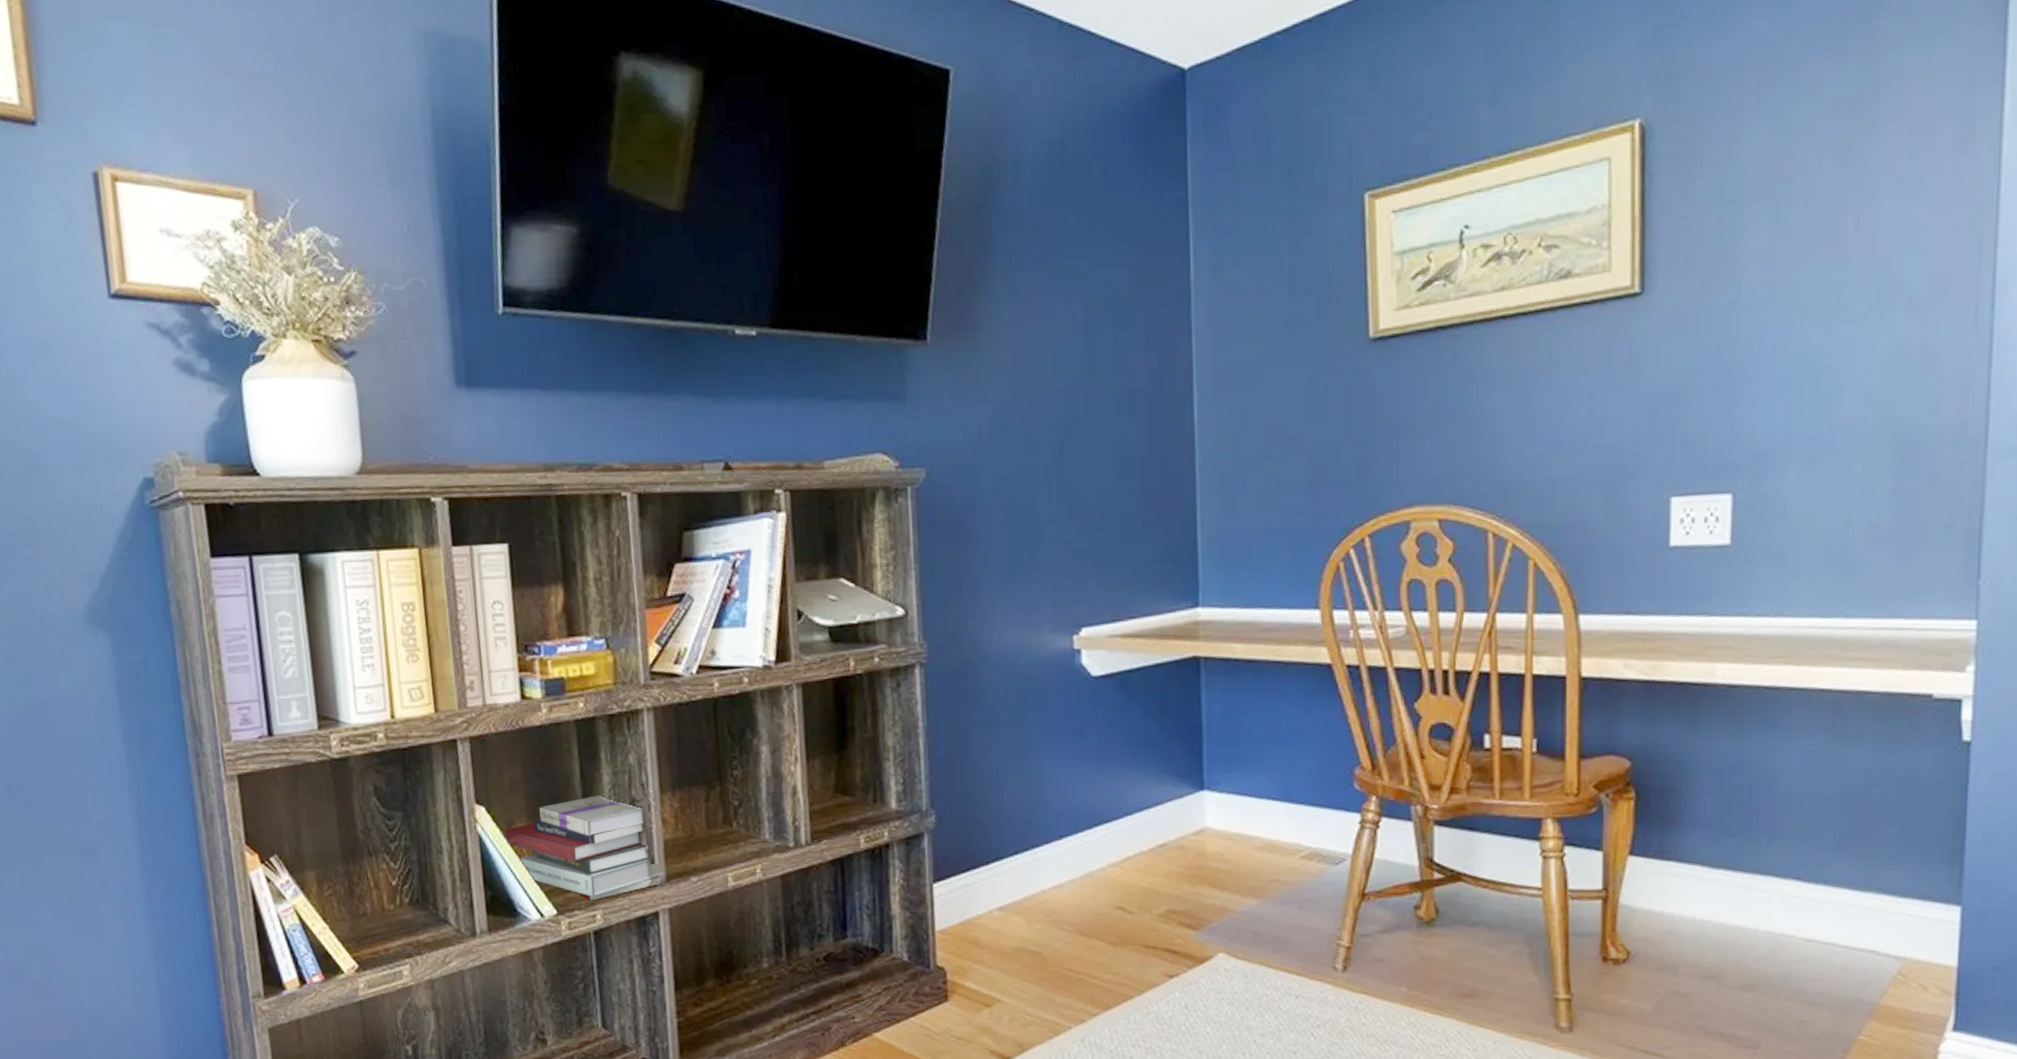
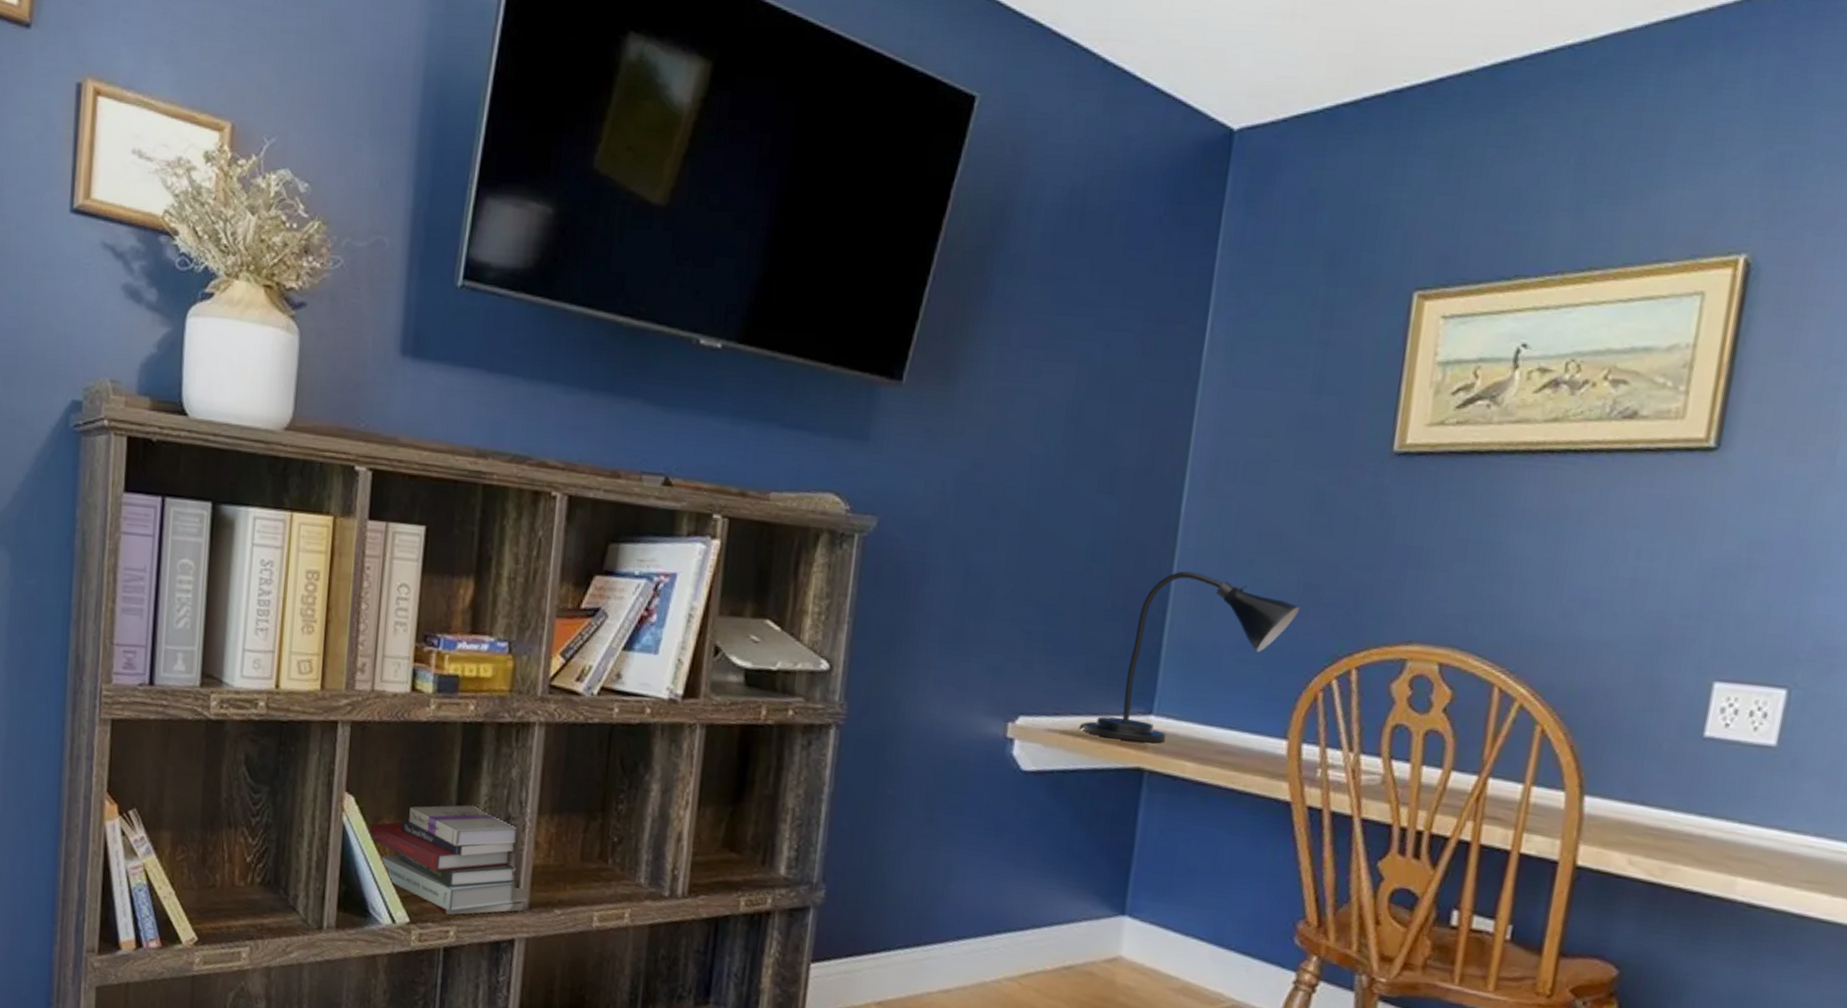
desk lamp: none [1136,473,1311,635] -> present [1078,571,1300,743]

